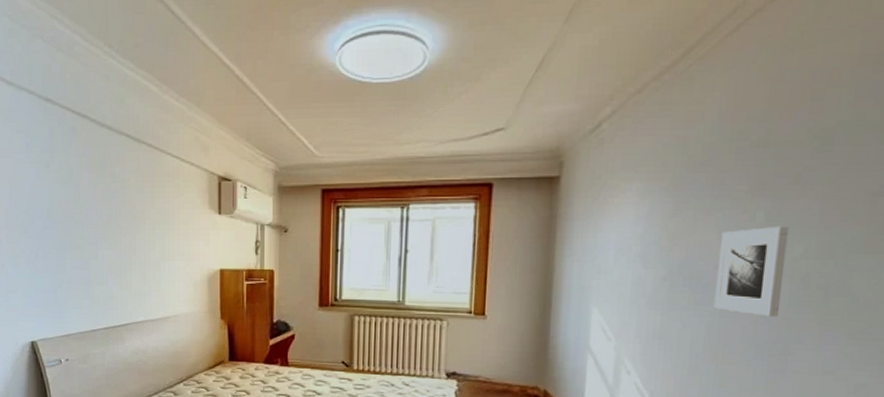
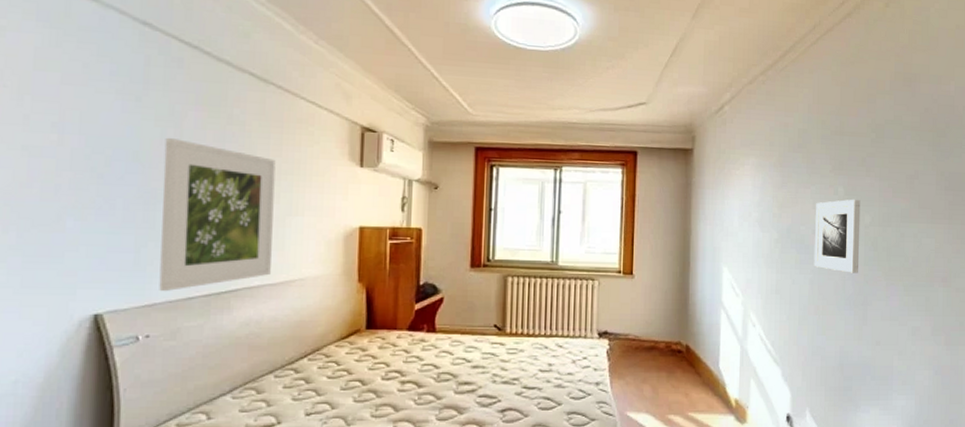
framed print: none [68,196,151,325] -> present [159,137,276,292]

